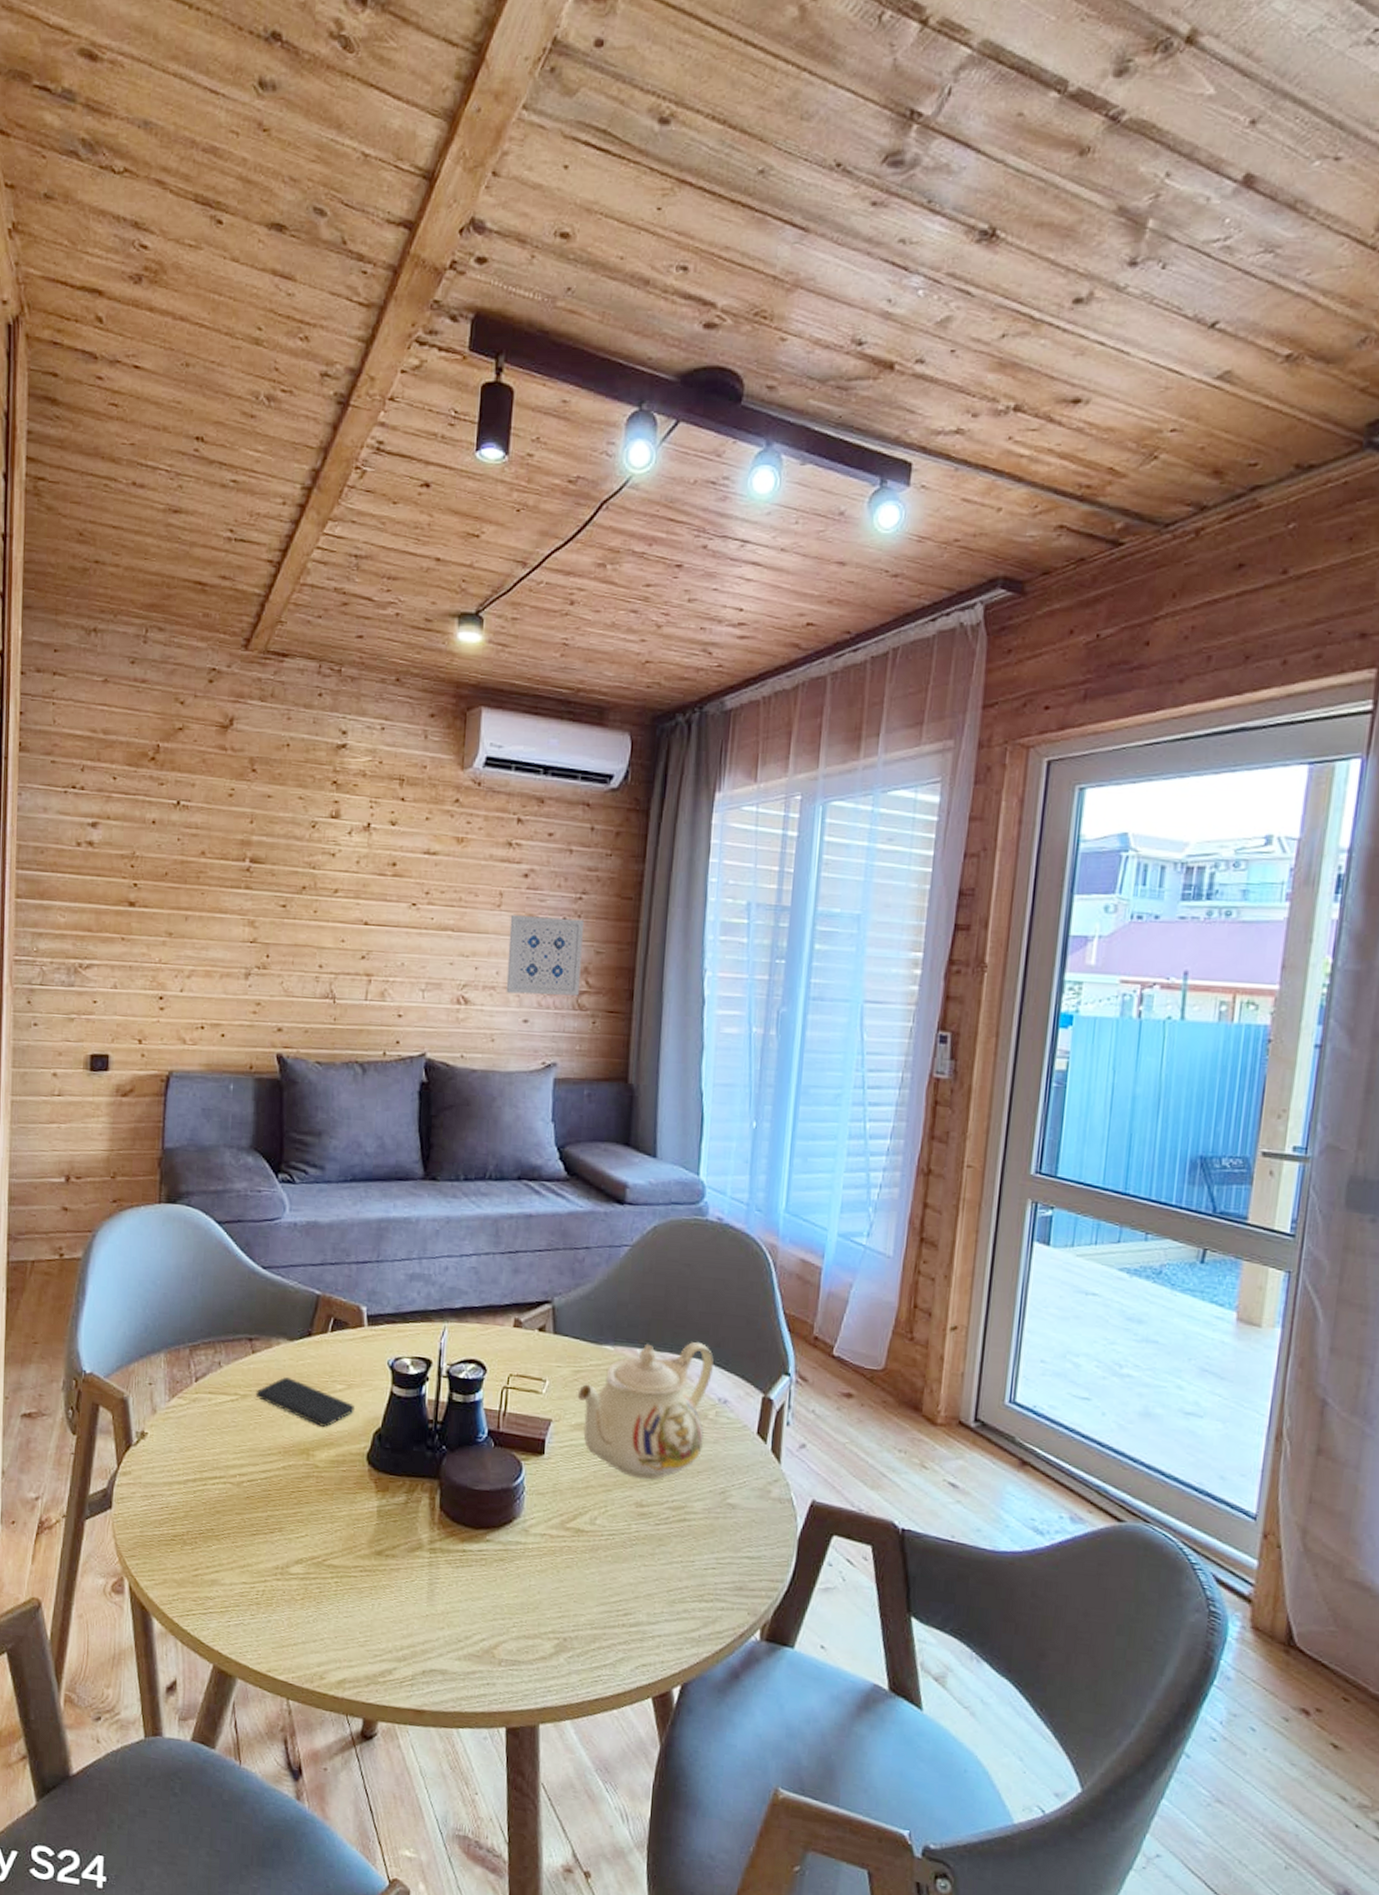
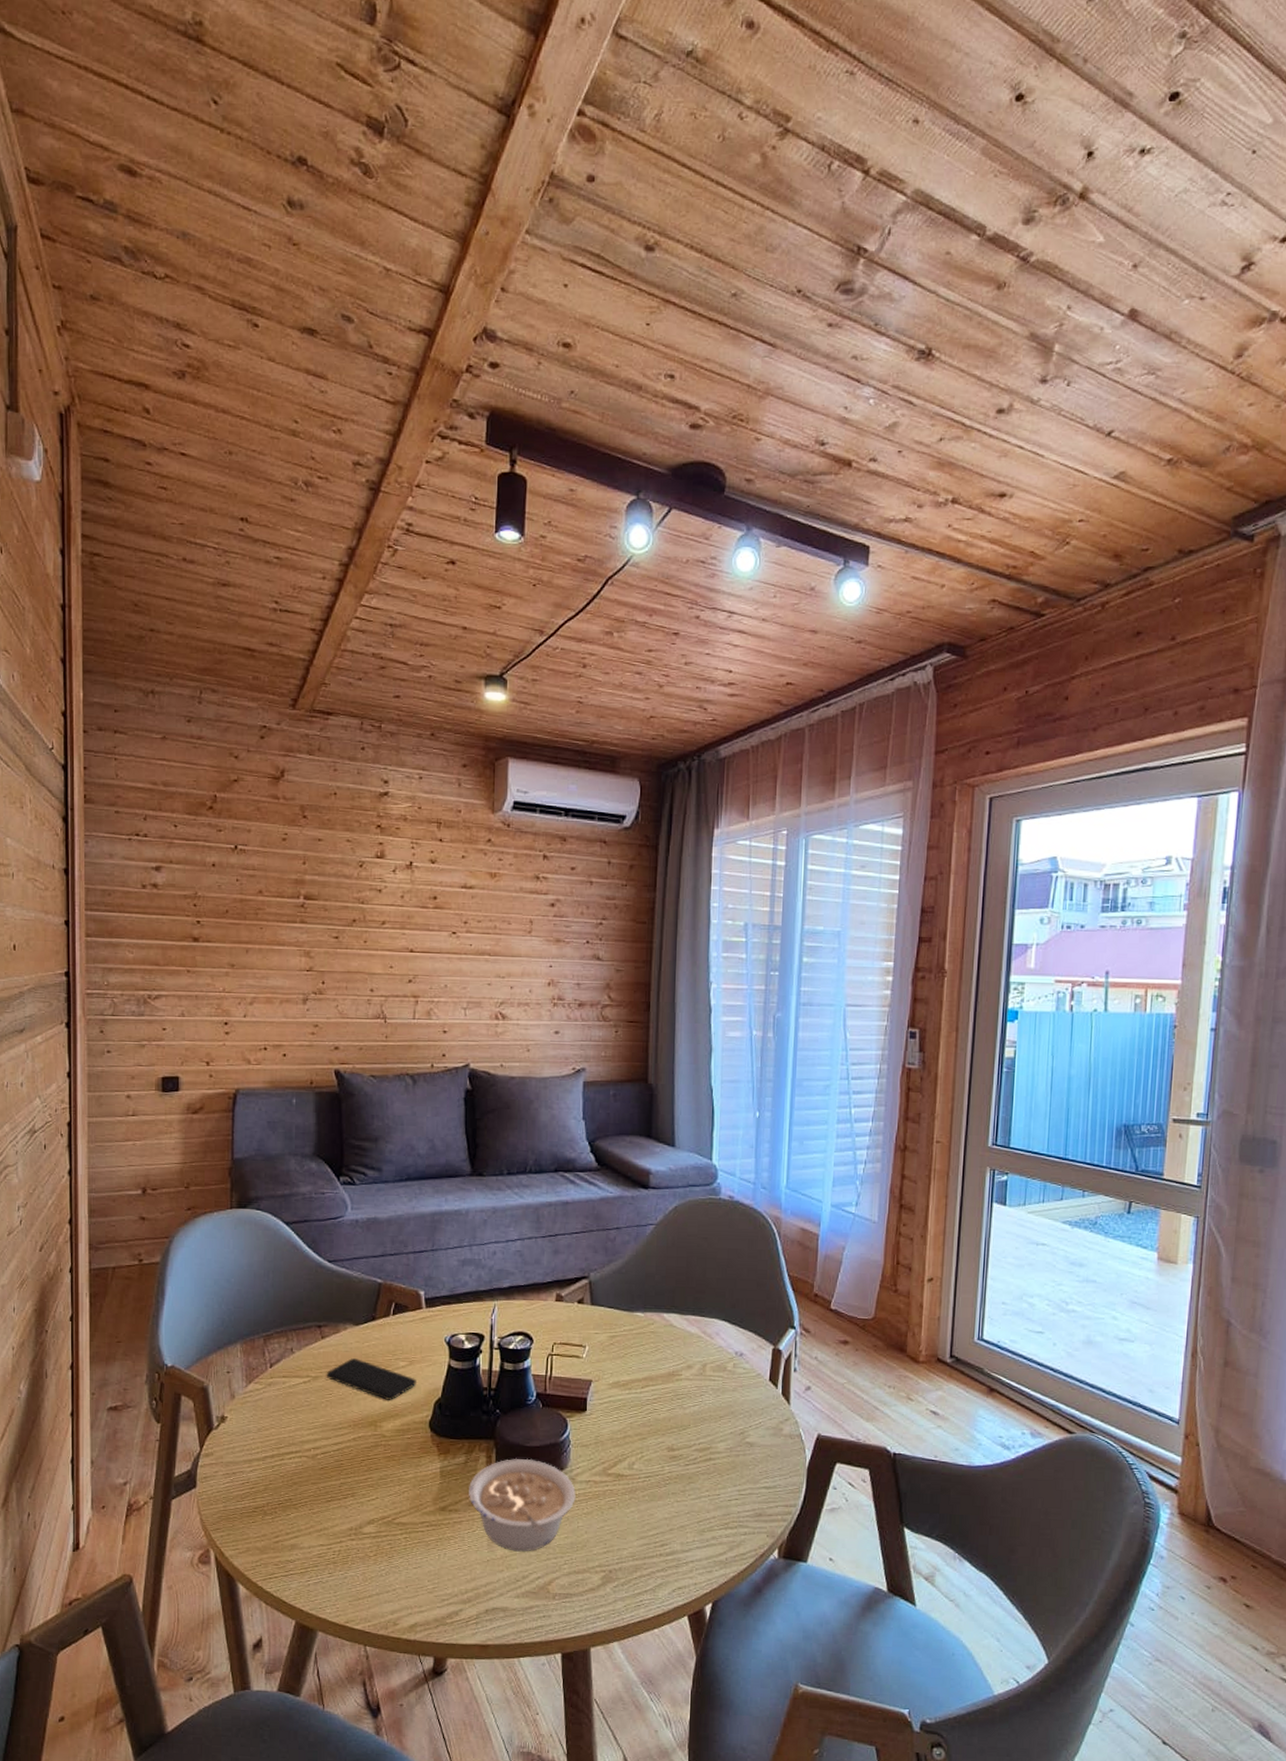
legume: none [407,1502,529,1609] -> present [468,1458,576,1552]
wall art: present [506,915,584,996] -> none [538,940,604,1009]
teapot: present [577,1342,714,1480] -> none [613,1305,730,1427]

